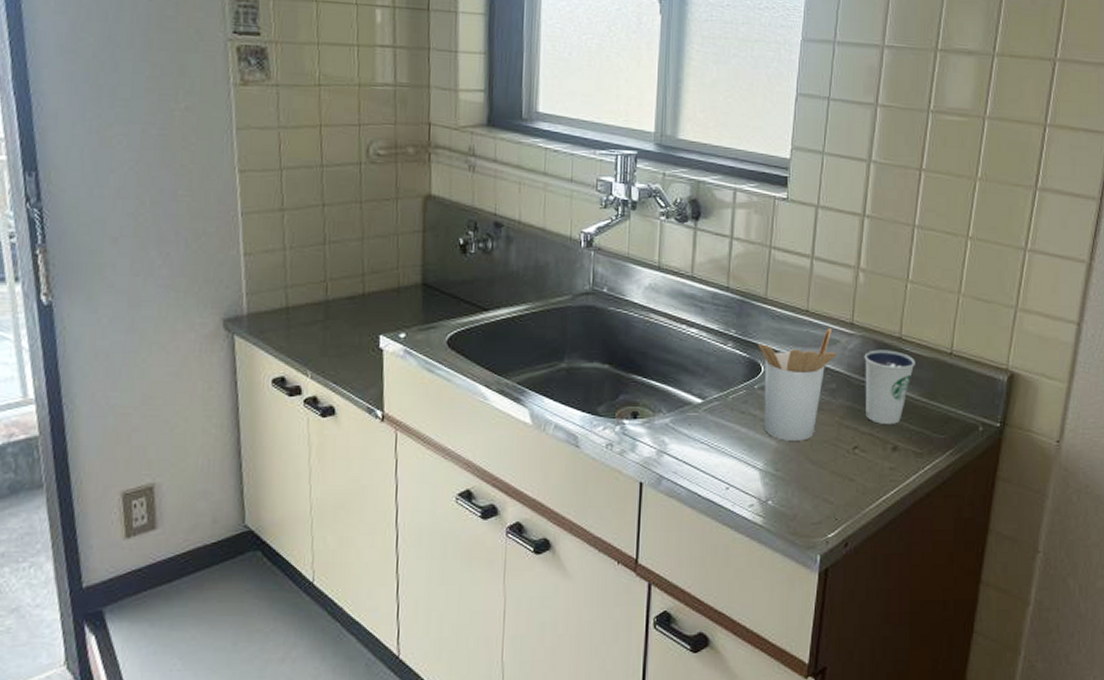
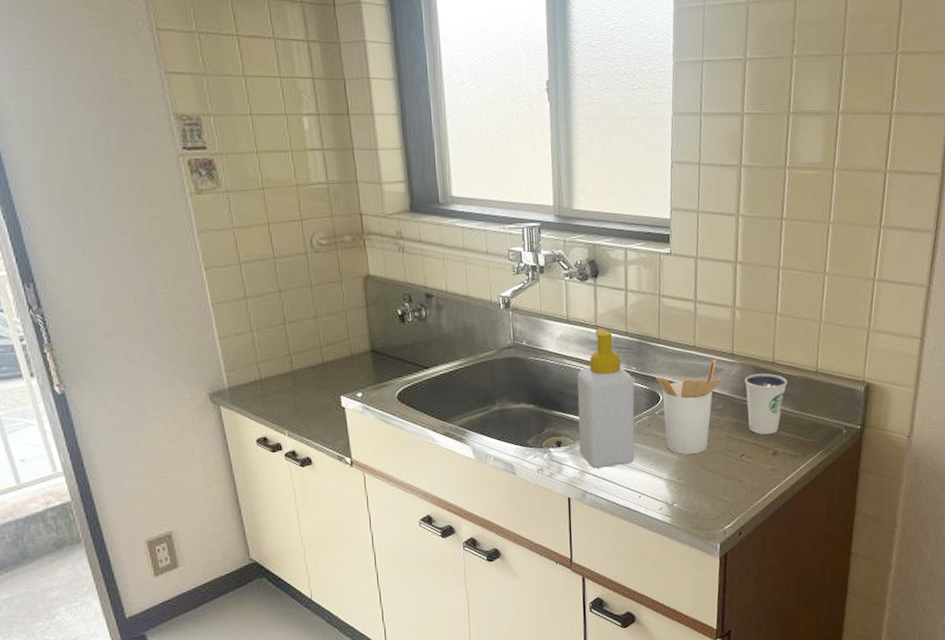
soap bottle: none [658,279,732,449] -> present [577,328,635,469]

